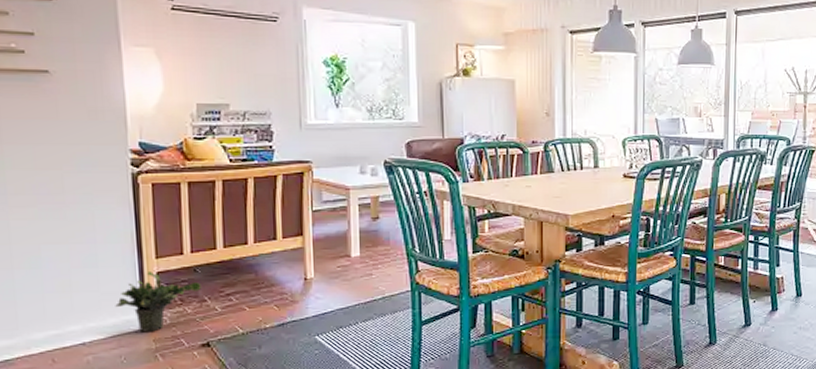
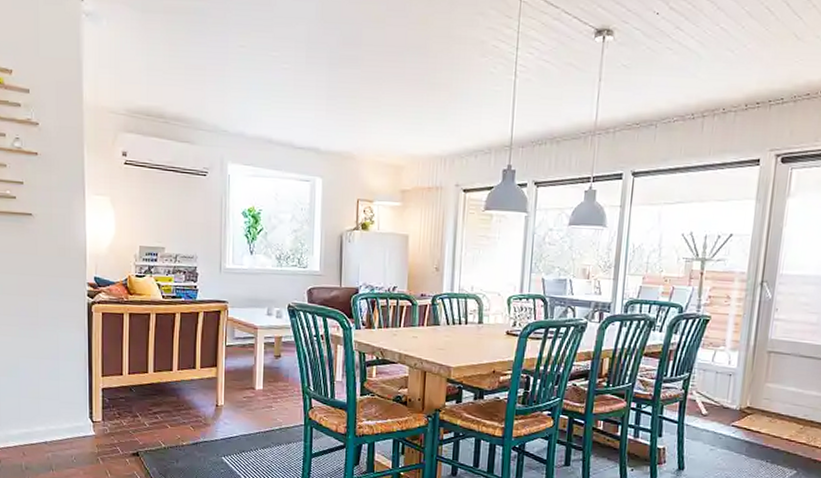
potted plant: present [115,270,202,332] -> none [70,386,135,439]

